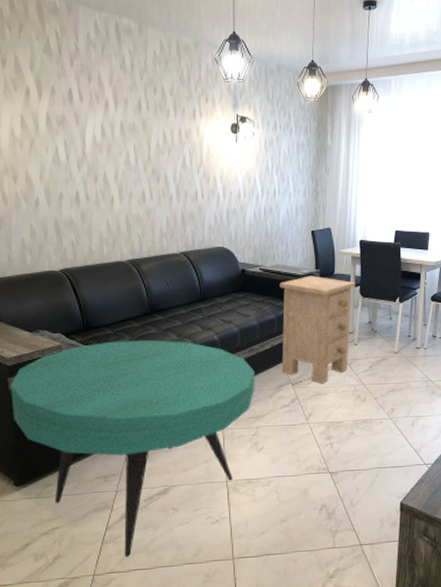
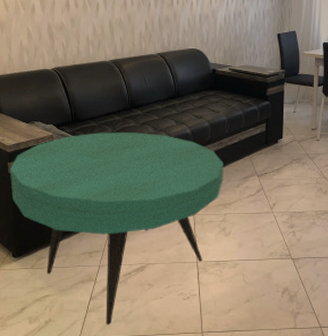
nightstand: present [279,275,355,384] -> none [247,75,318,176]

